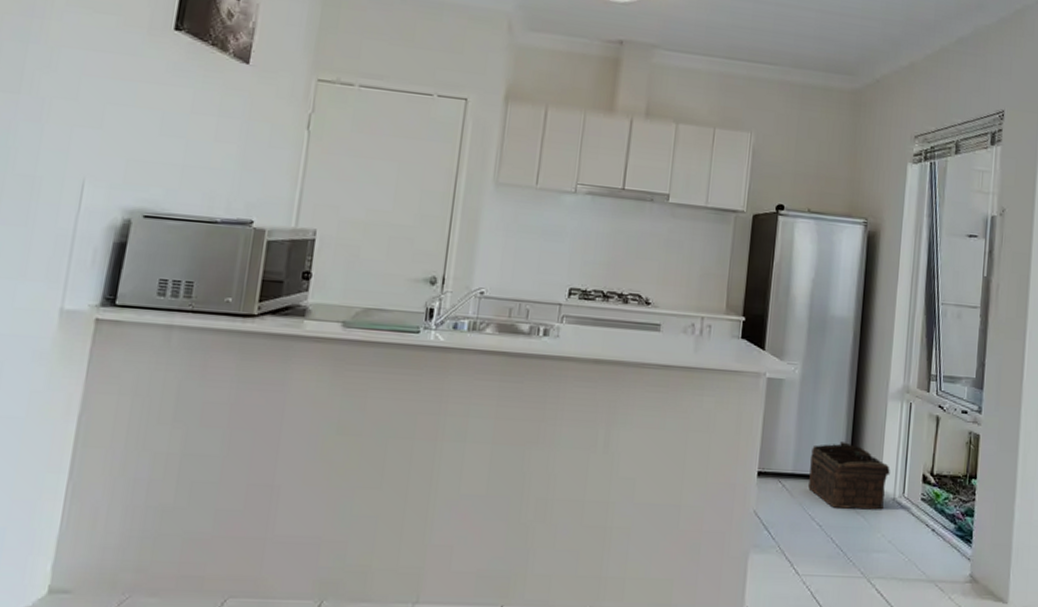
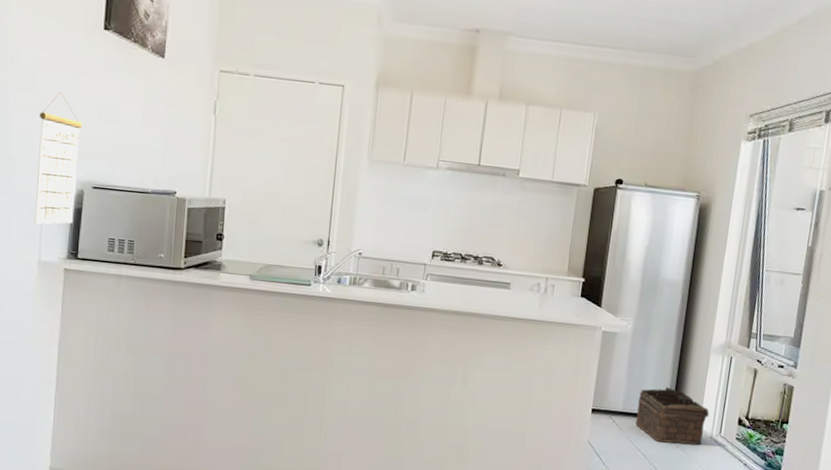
calendar: none [60,101,137,263] -> present [35,92,82,225]

